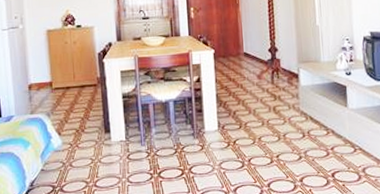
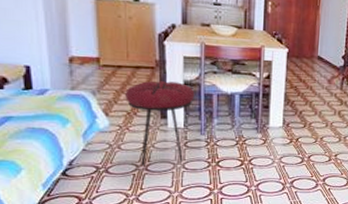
stool: none [74,96,133,182] -> present [125,81,195,166]

